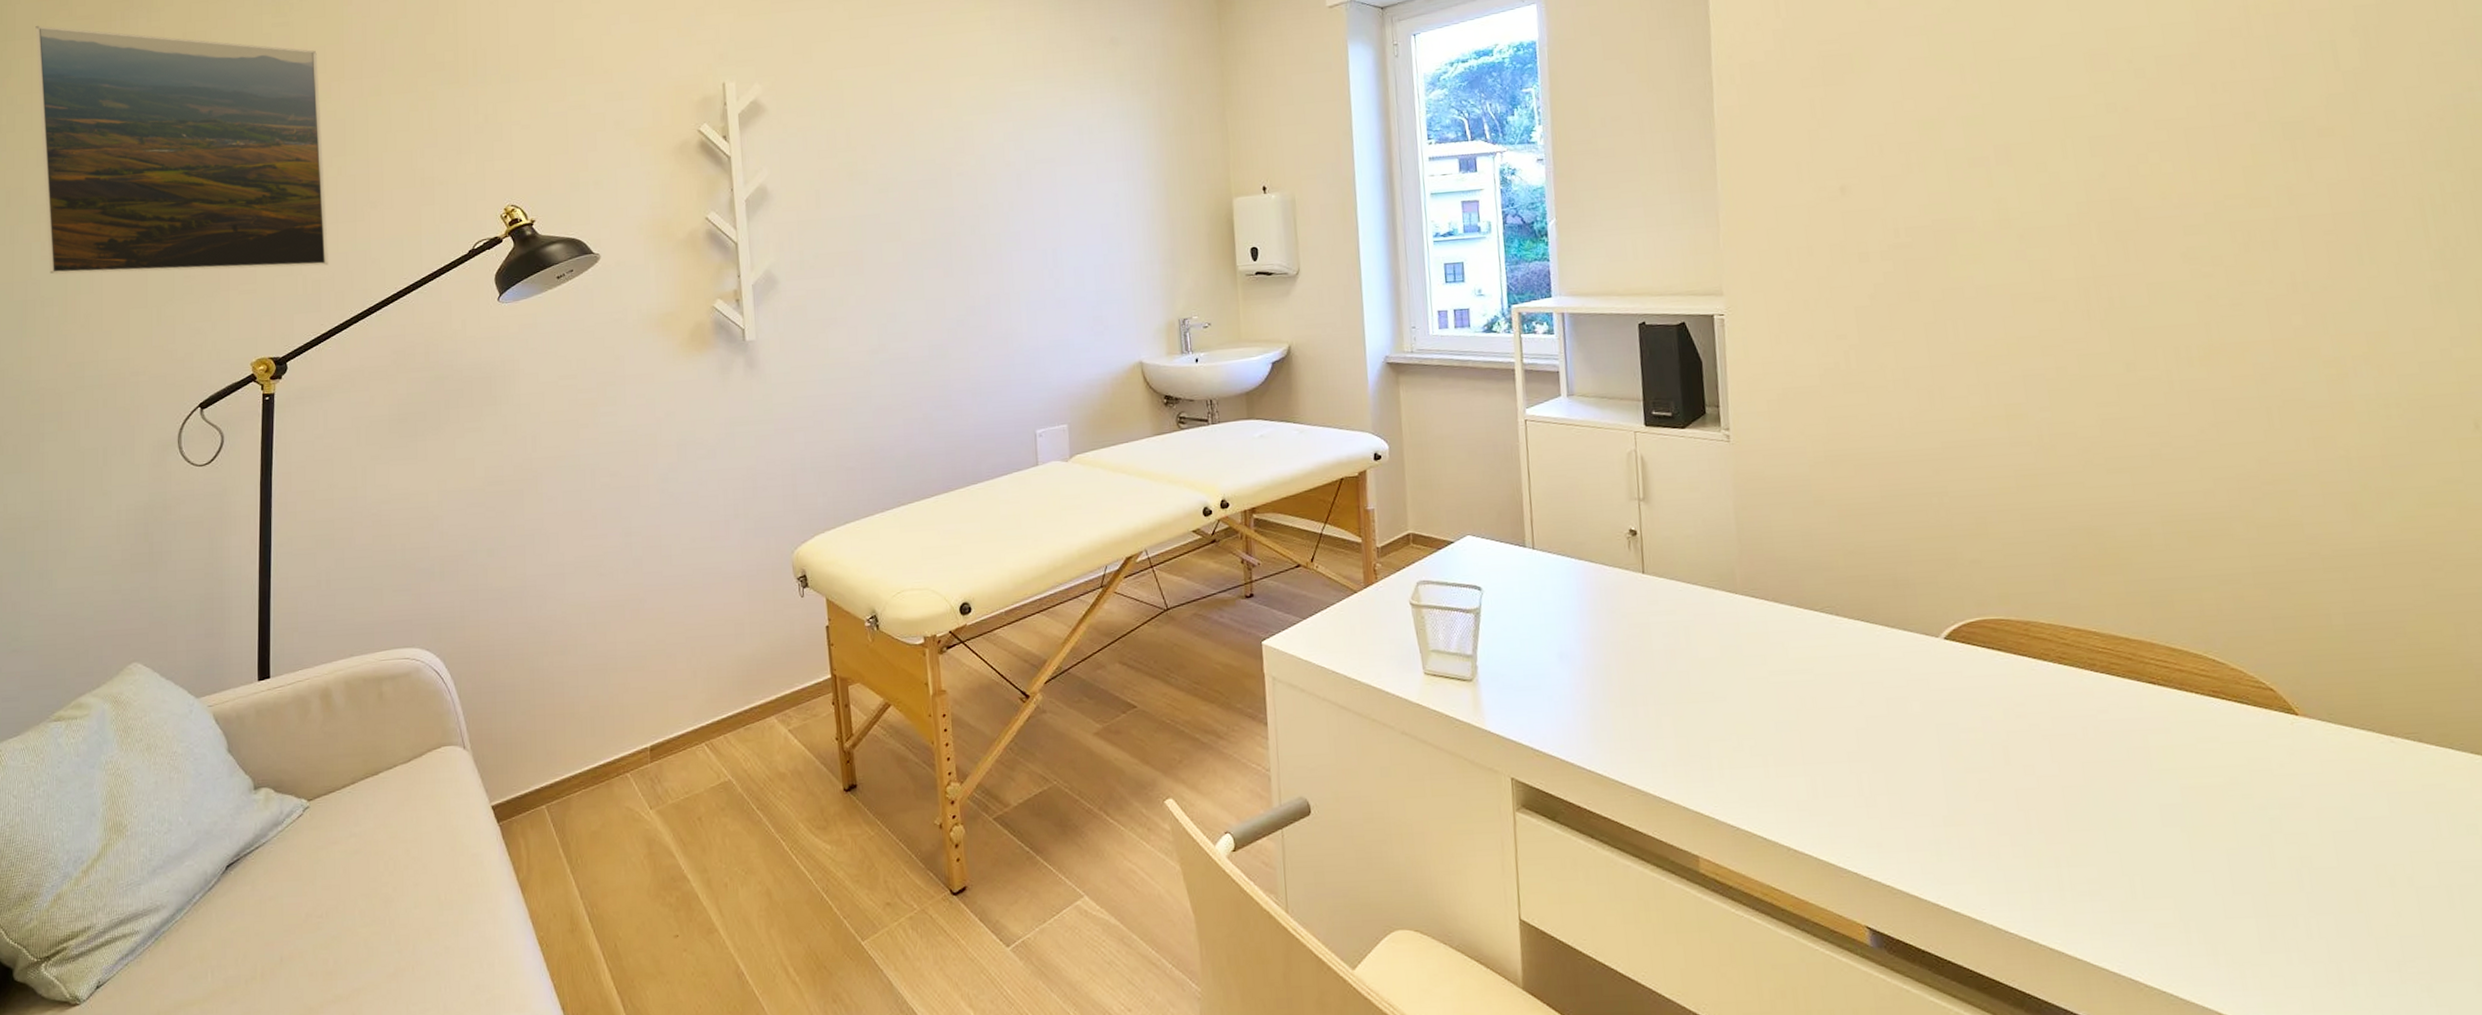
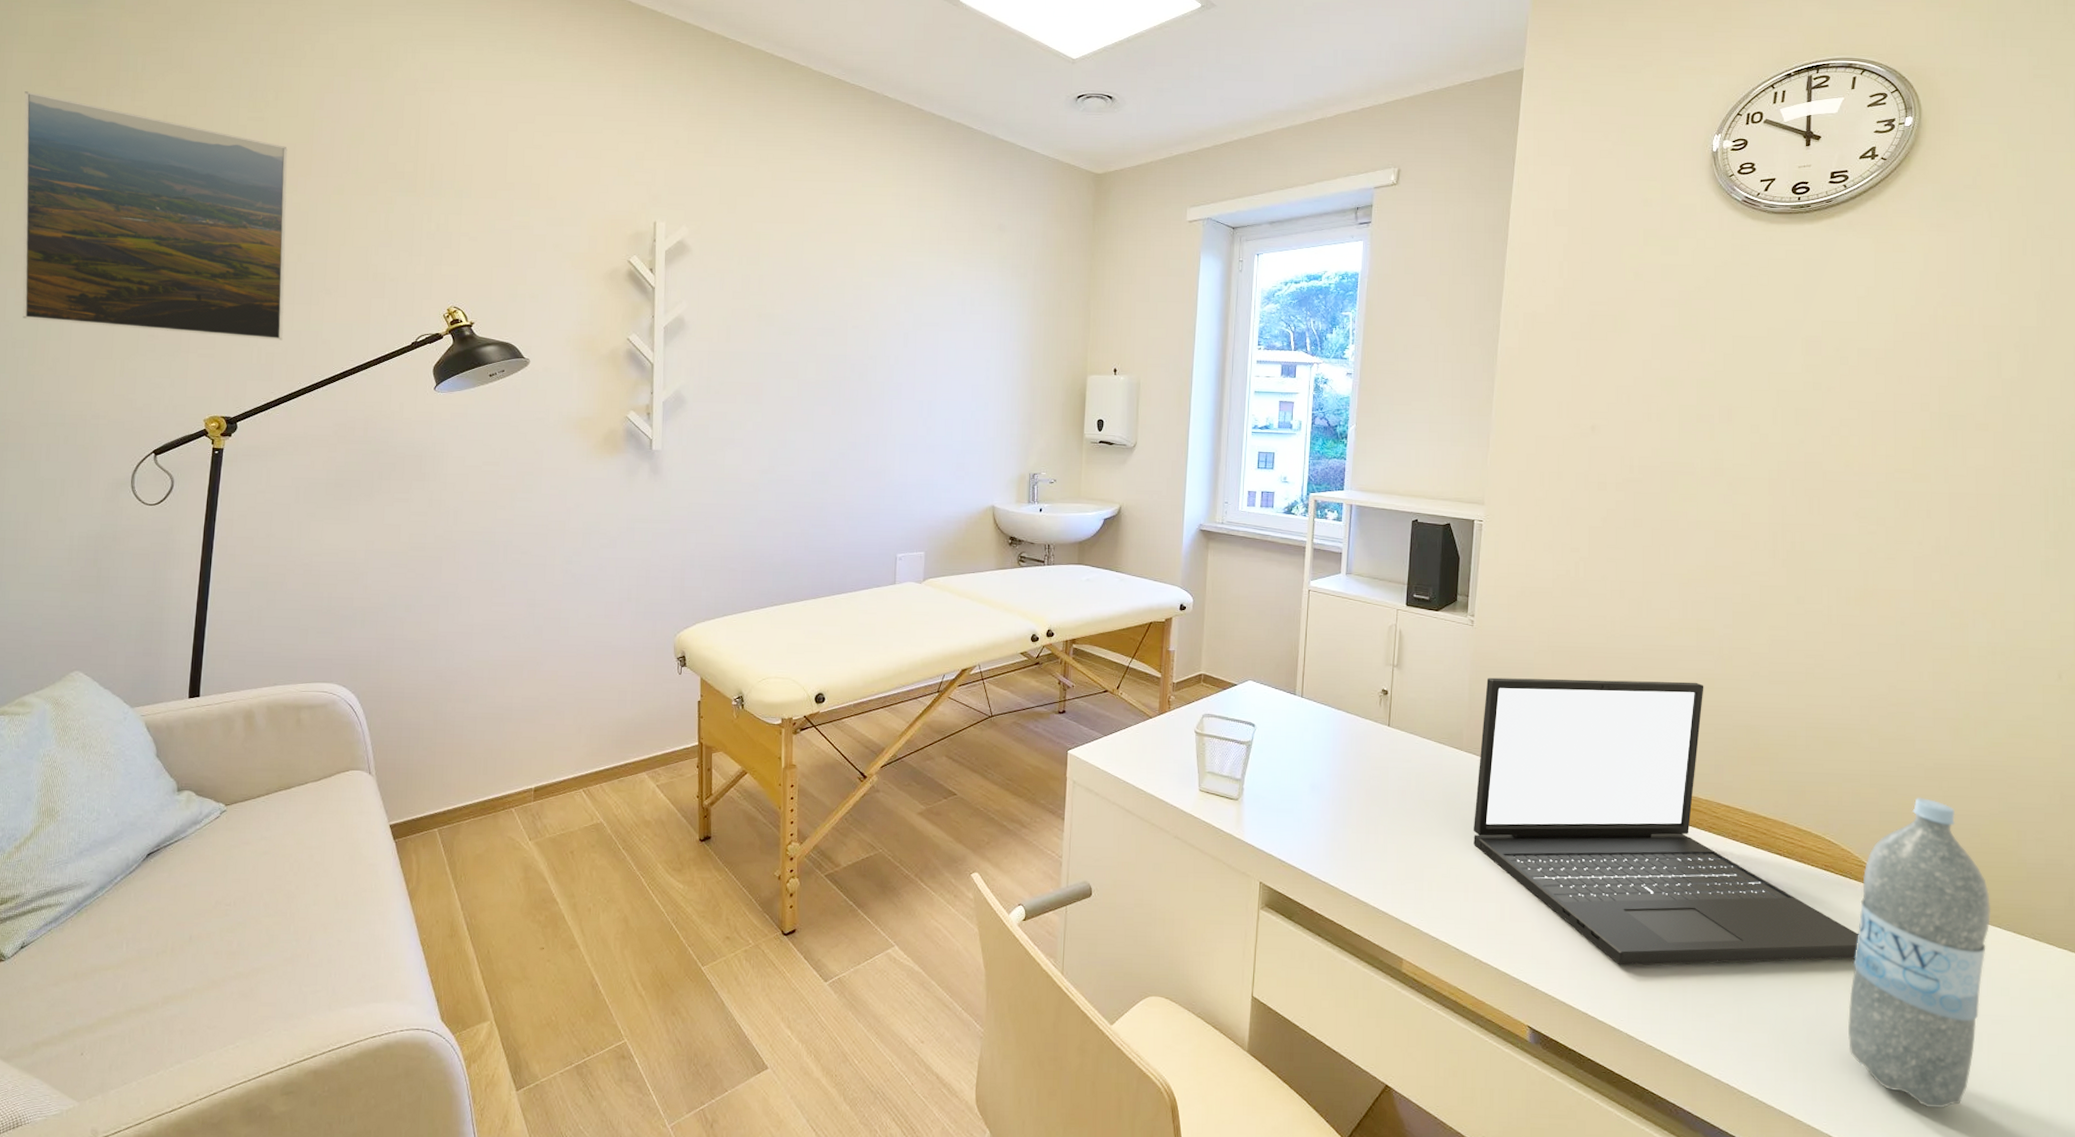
laptop: none [1755,481,2272,840] -> present [1473,677,1859,966]
water bottle: none [2263,594,2444,988] -> present [1848,797,1991,1109]

